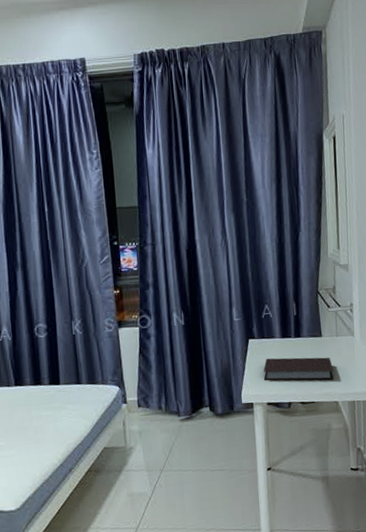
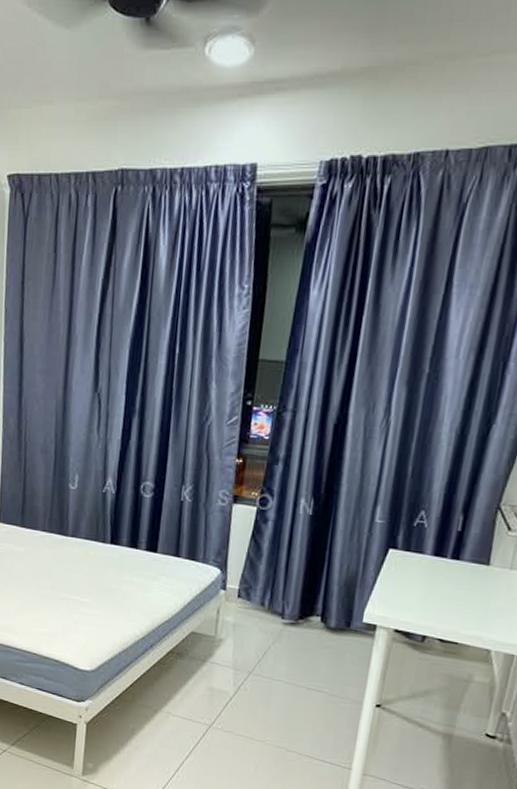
notebook: present [263,357,334,381] -> none [398,576,496,621]

